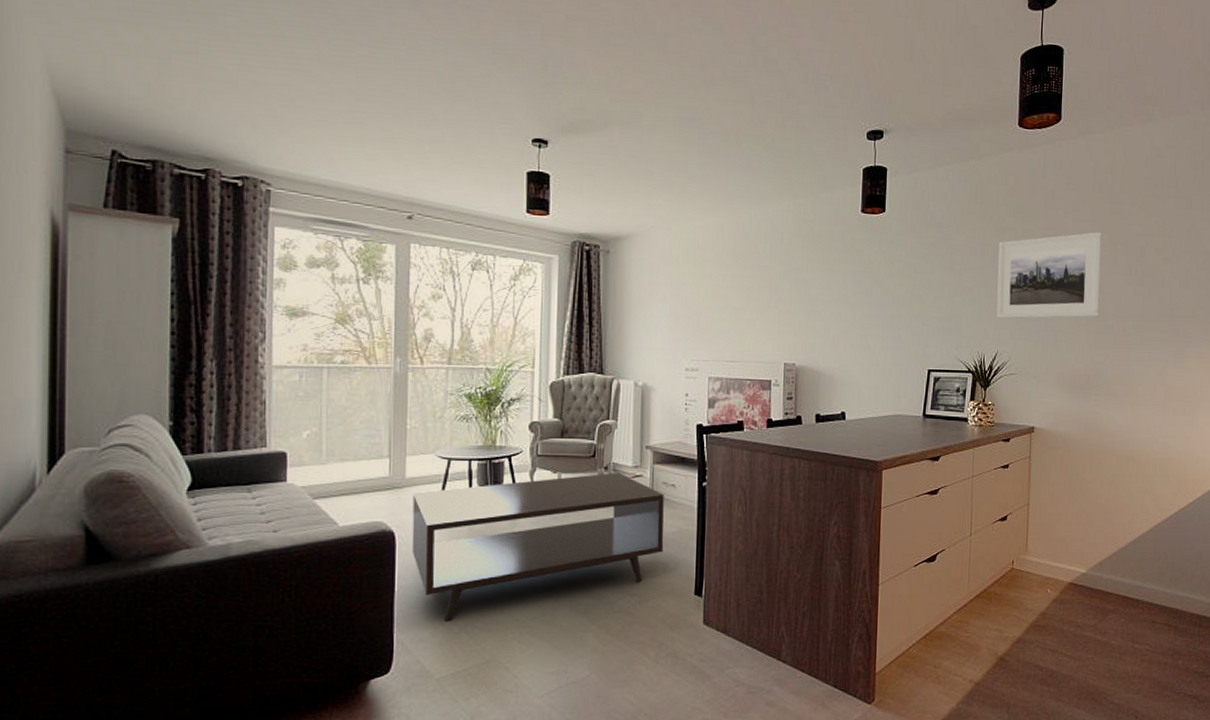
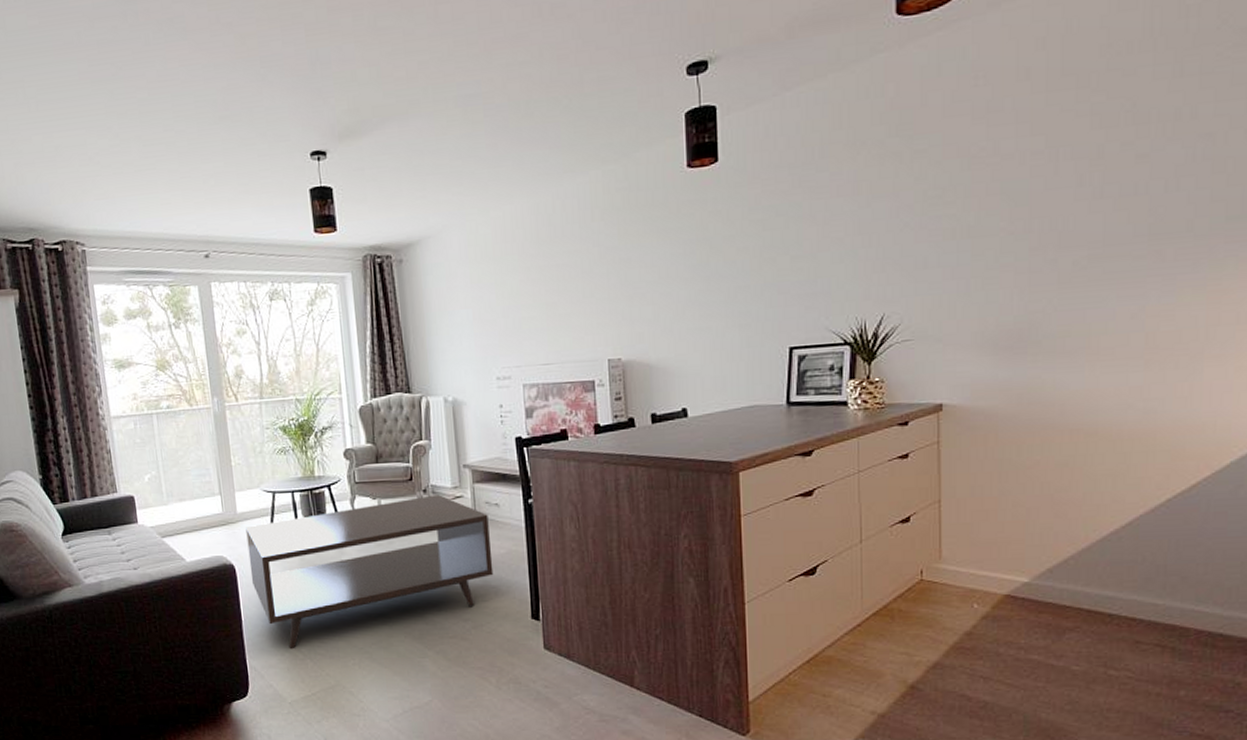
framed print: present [996,232,1102,319] -> none [876,135,1035,272]

